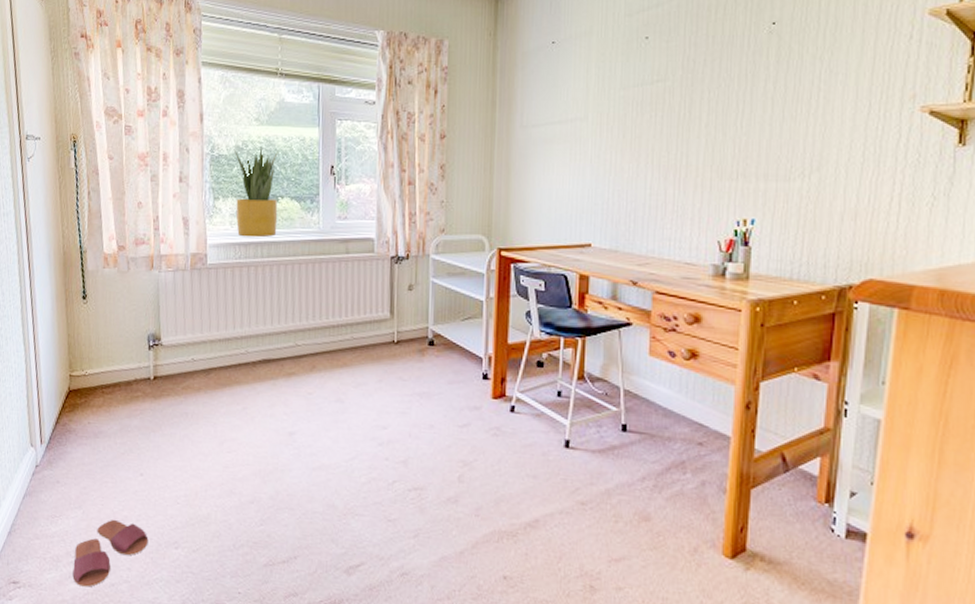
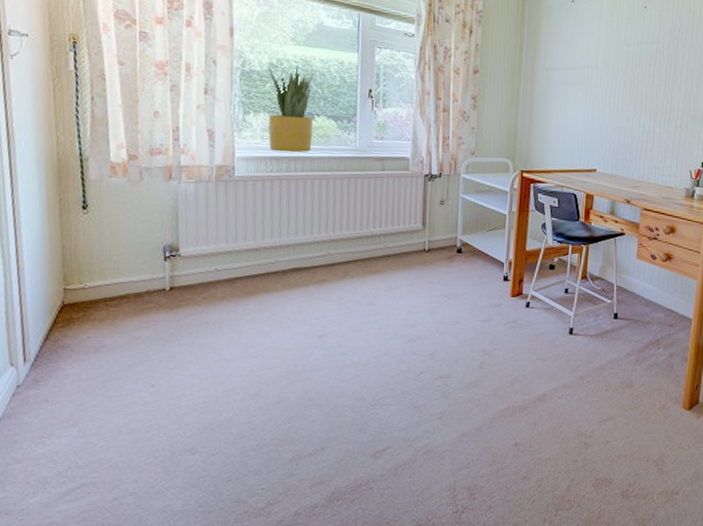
slippers: present [72,519,149,587] -> none [64,433,160,506]

